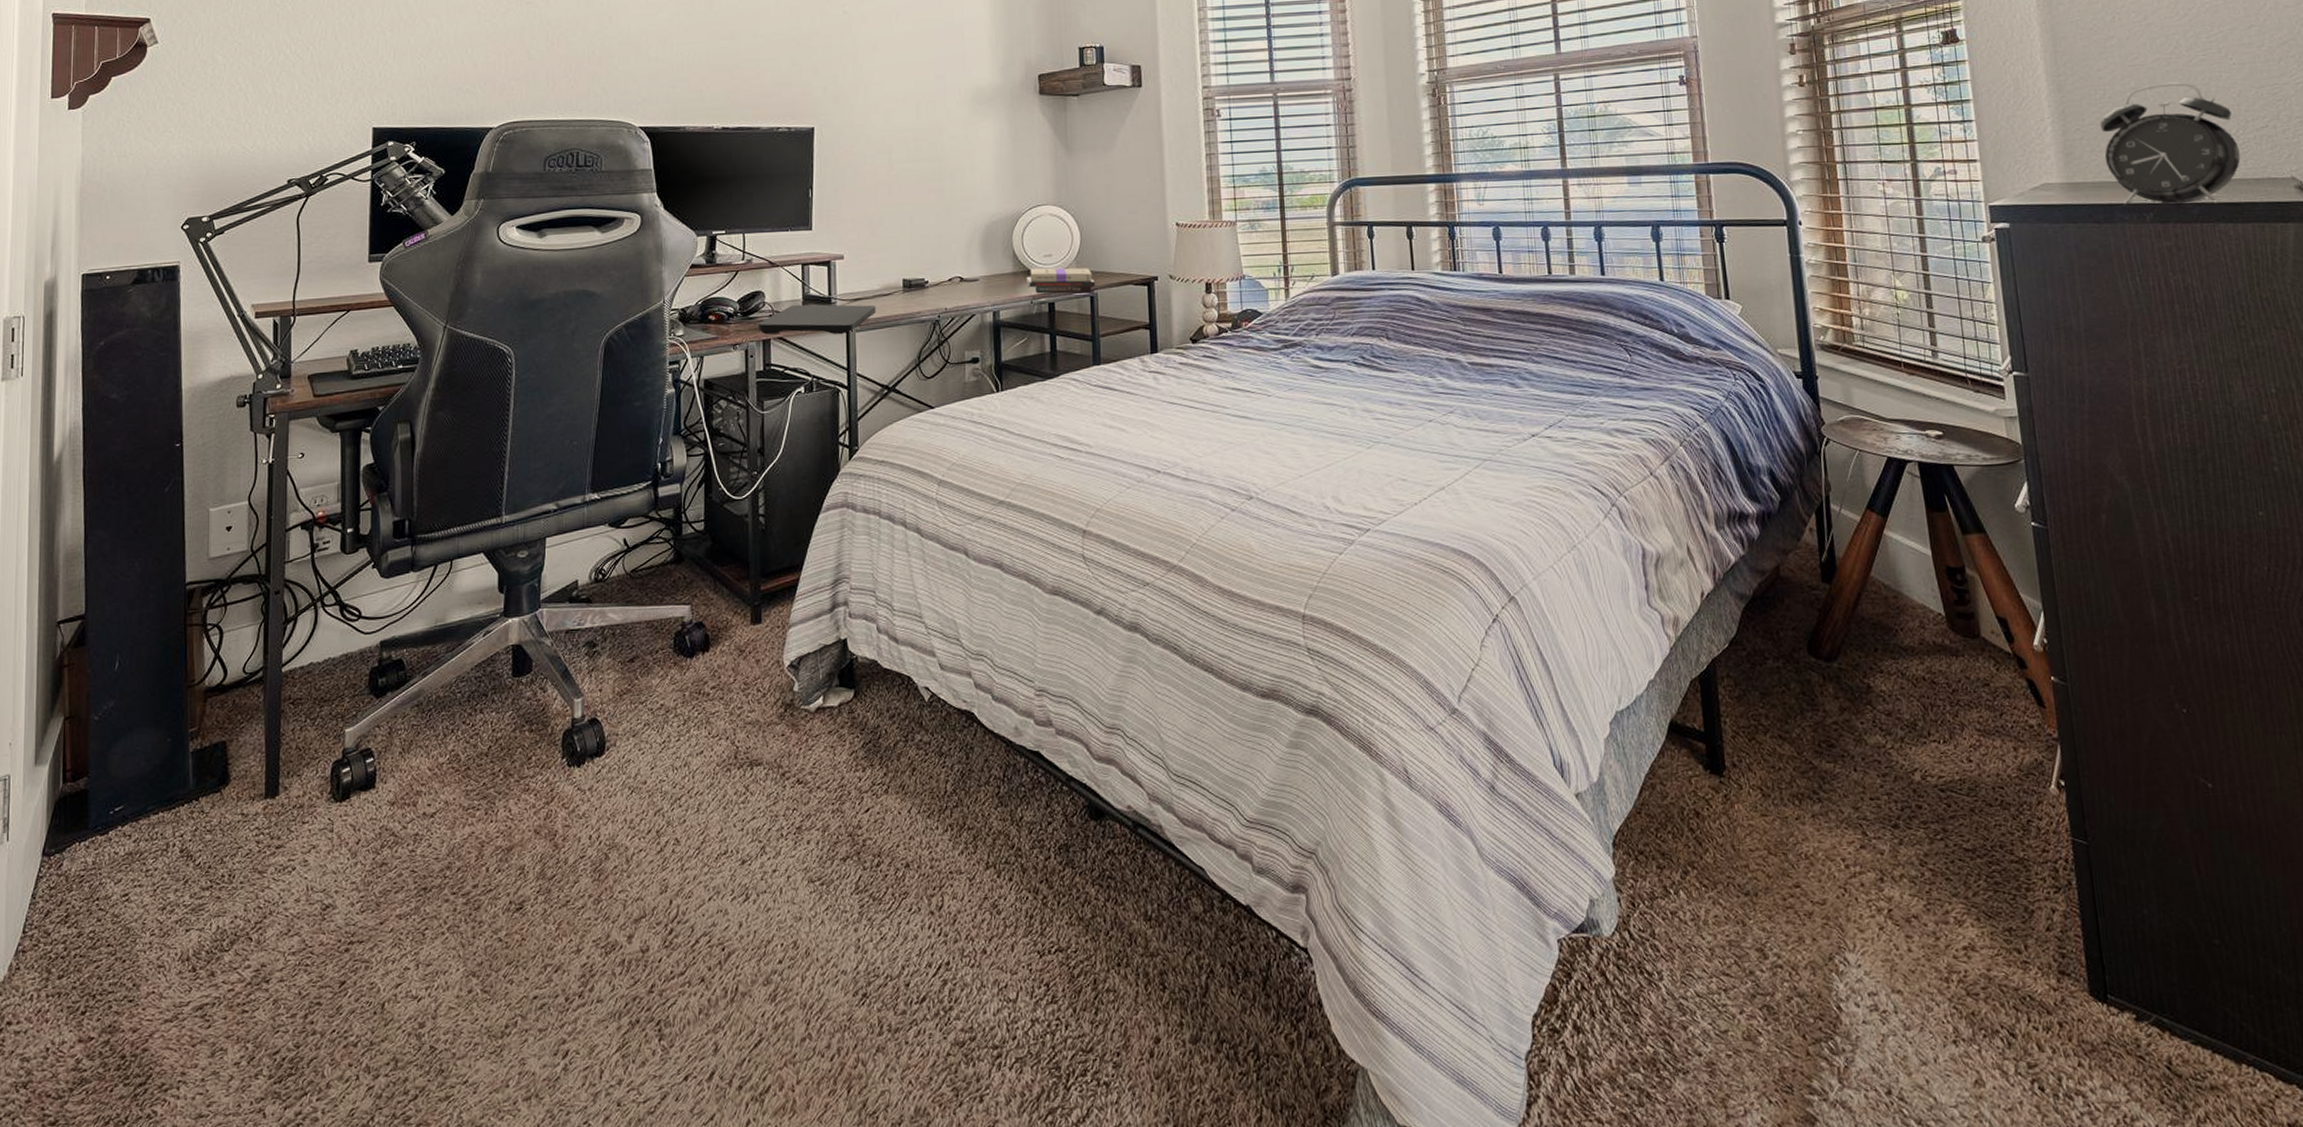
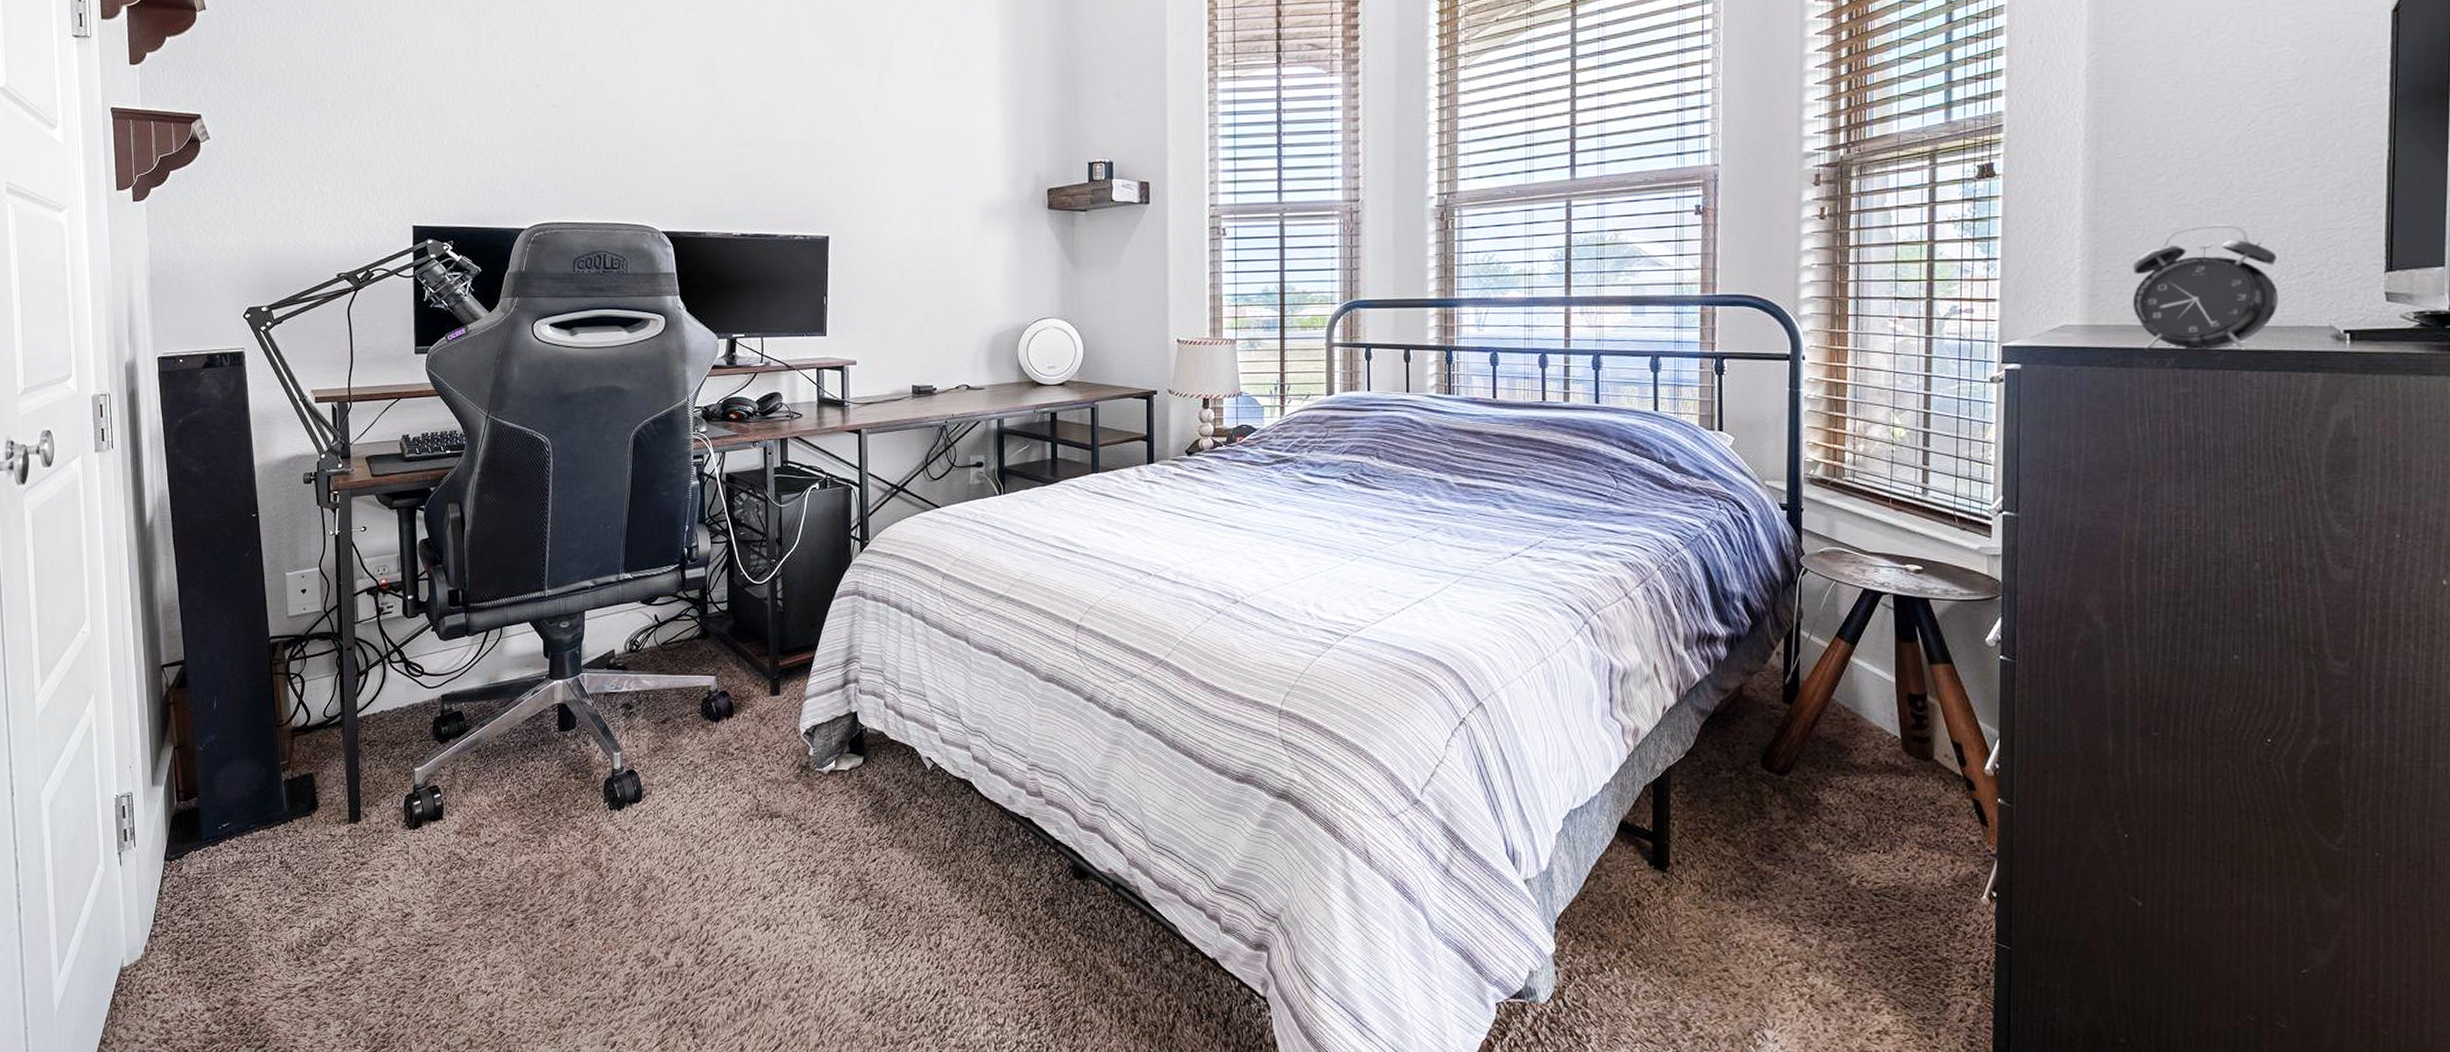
mouse pad: present [757,304,876,335] -> none [775,407,886,436]
books: present [1026,267,1095,294] -> none [1030,378,1096,406]

